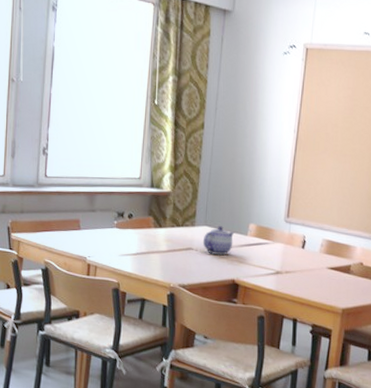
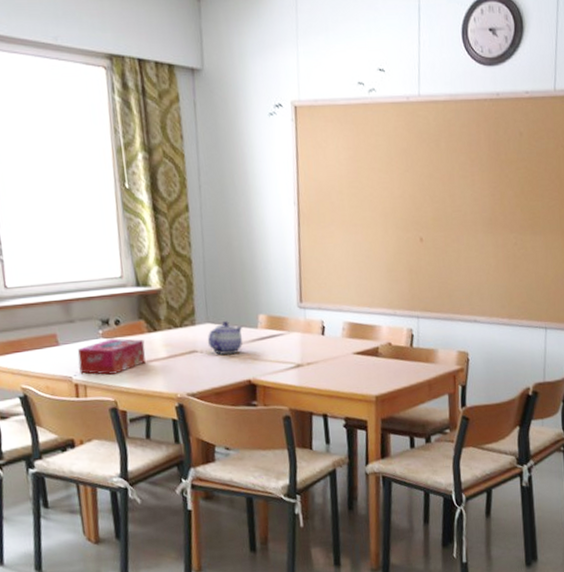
tissue box: none [93,229,150,260] -> present [77,338,146,375]

